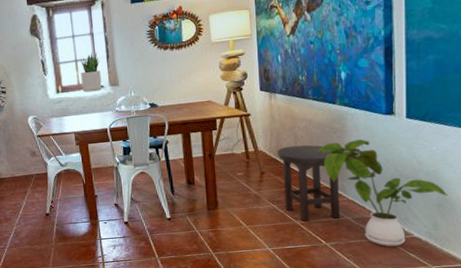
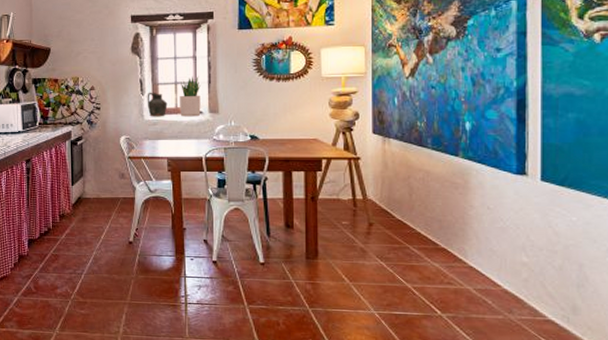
ceramic jug: none [49,71,70,96] -> present [147,92,168,117]
stool: present [277,145,341,221] -> none [389,198,460,287]
house plant: present [318,139,448,247] -> none [436,198,591,329]

